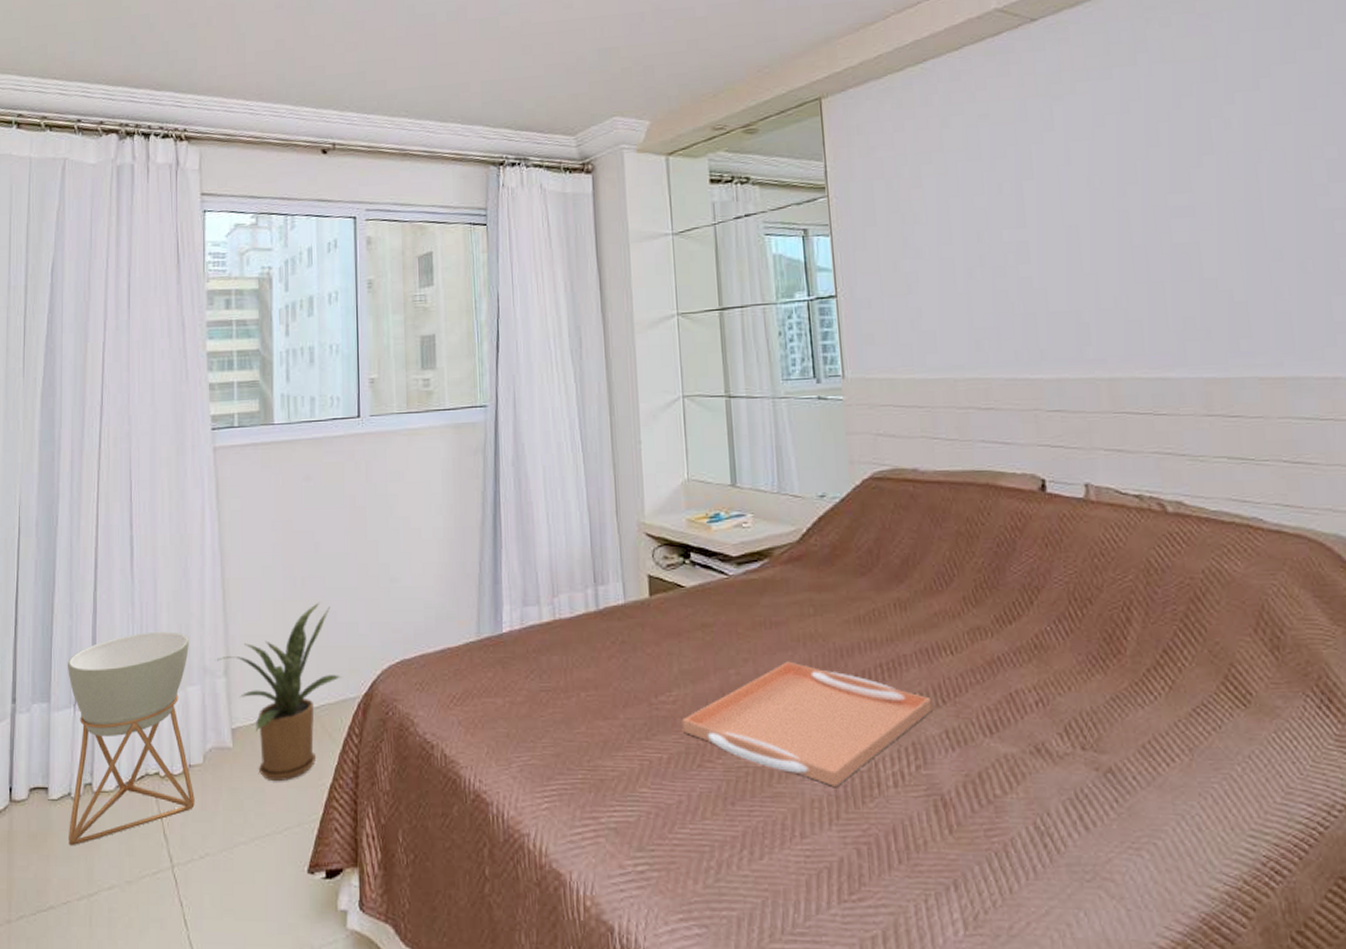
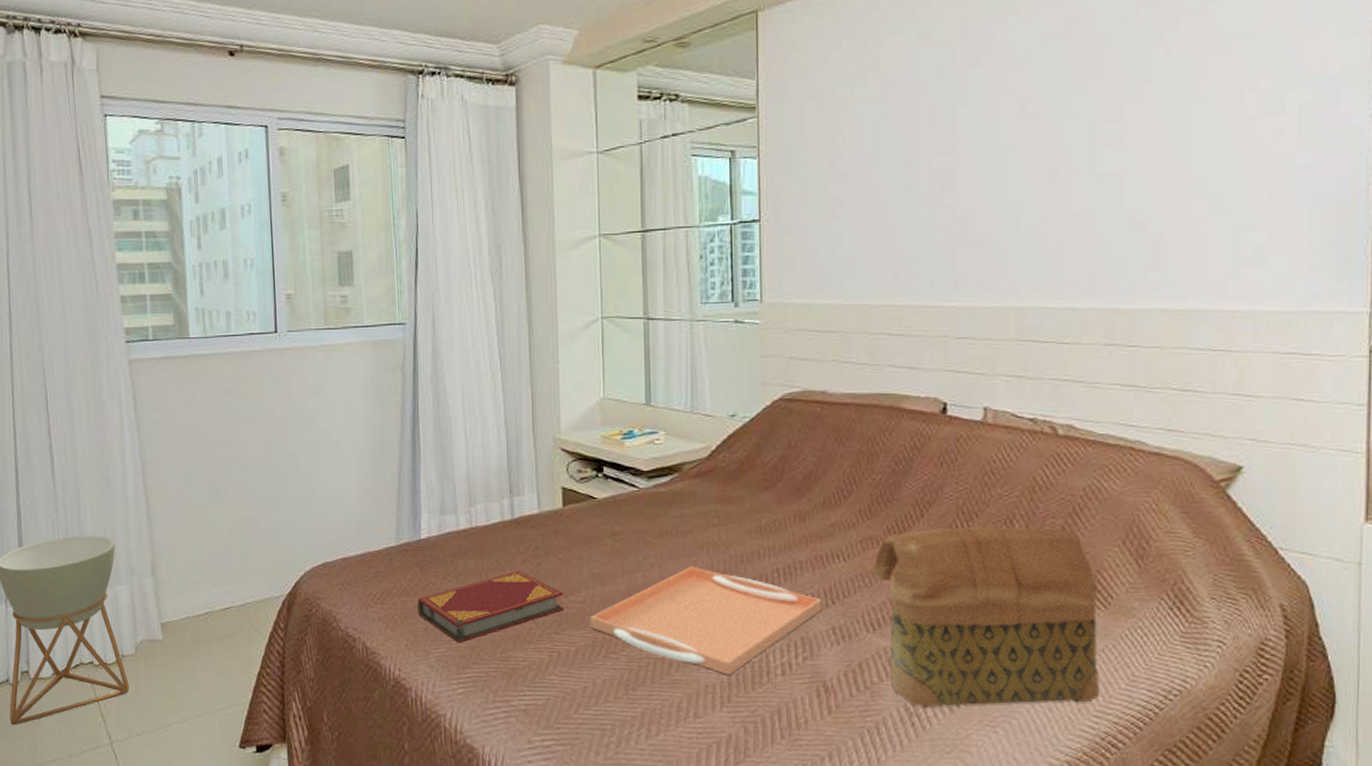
house plant: present [217,602,342,781] -> none [144,509,267,669]
hardback book: none [499,668,654,750] -> present [417,571,564,643]
handbag: none [984,613,1253,825] -> present [873,526,1099,707]

